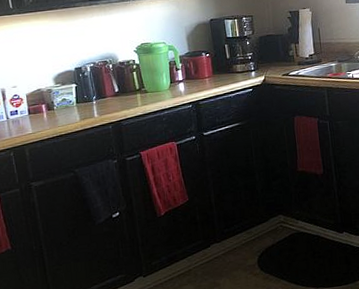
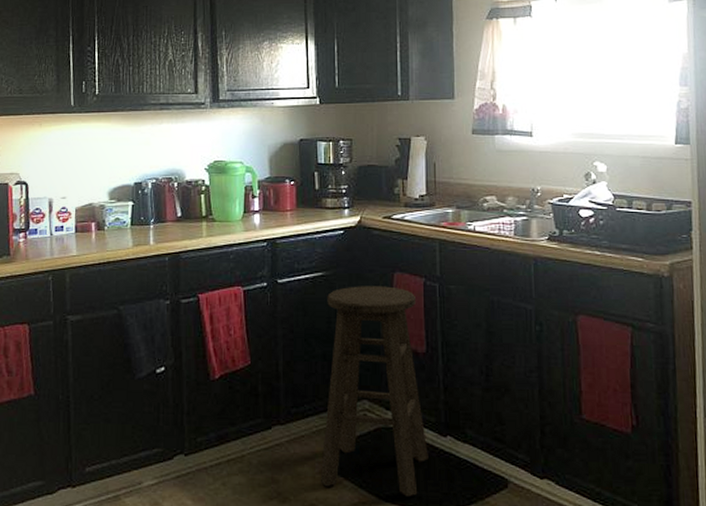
bar stool: none [244,127,331,283] -> present [320,286,429,497]

